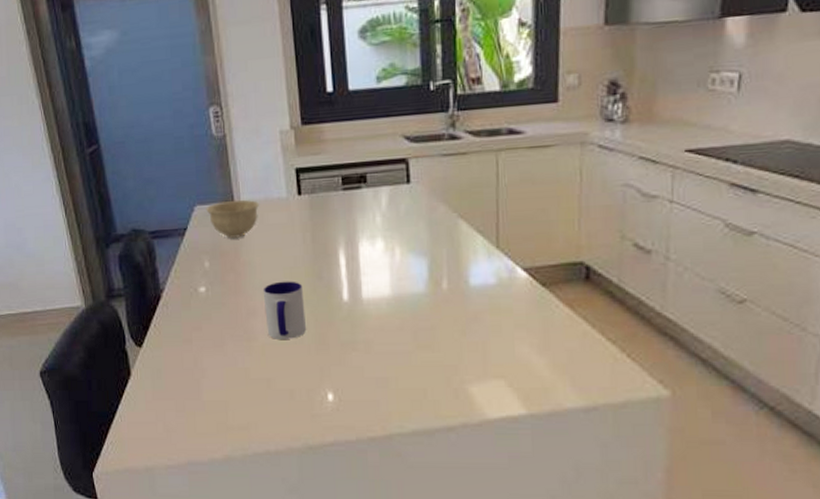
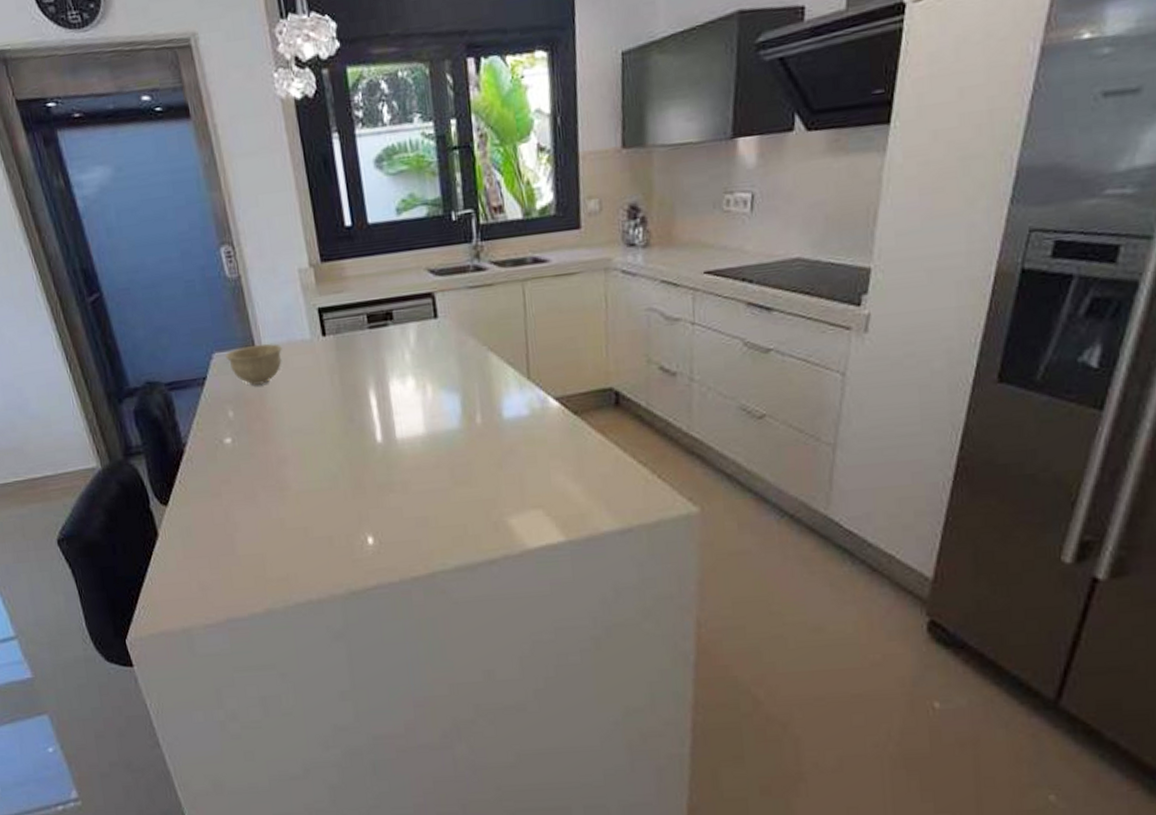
mug: present [263,281,307,339] -> none [292,425,342,487]

